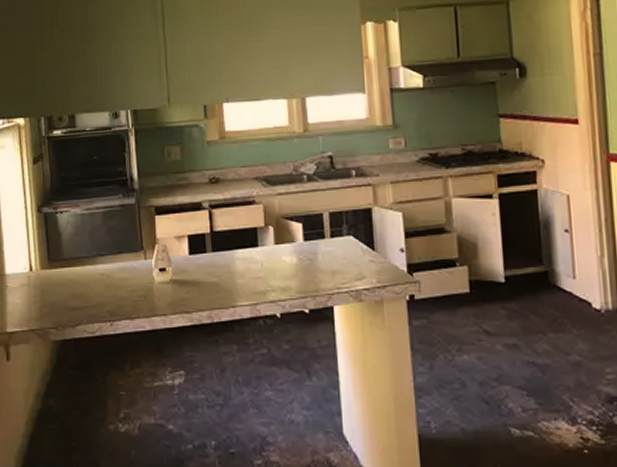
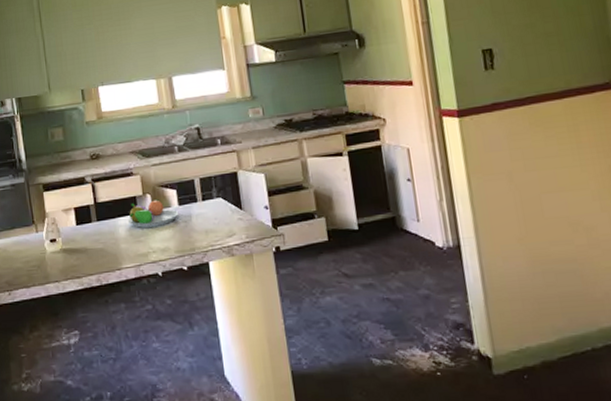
fruit bowl: none [246,232,302,263] -> present [127,199,178,228]

